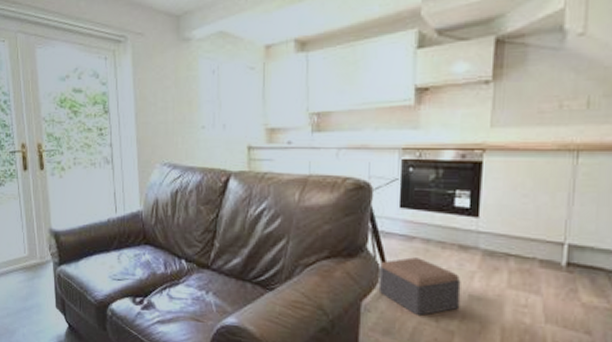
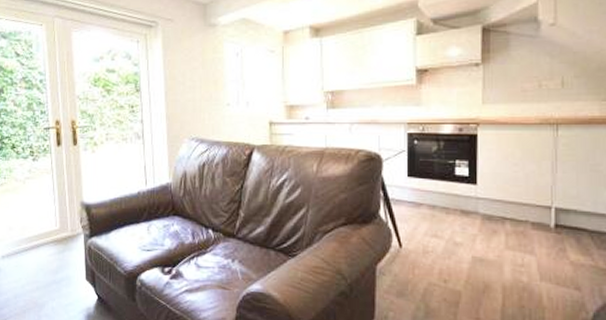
footstool: present [378,257,461,317] -> none [391,223,465,278]

